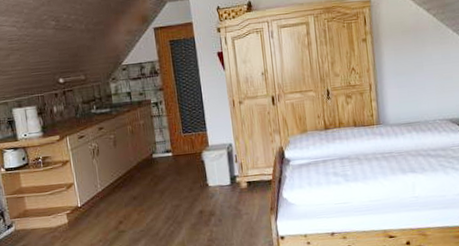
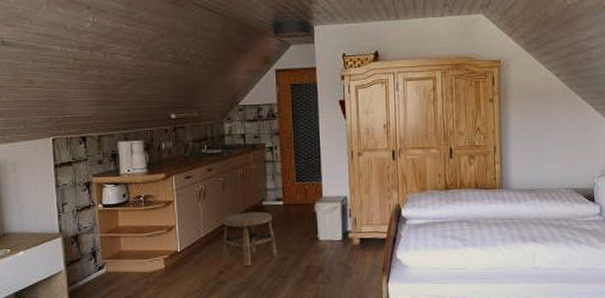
stool: none [117,164,171,216] -> present [222,211,278,267]

